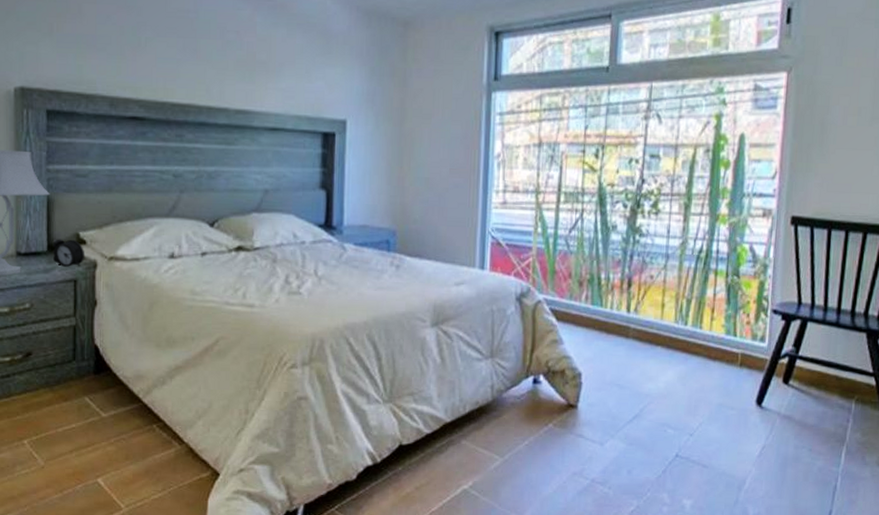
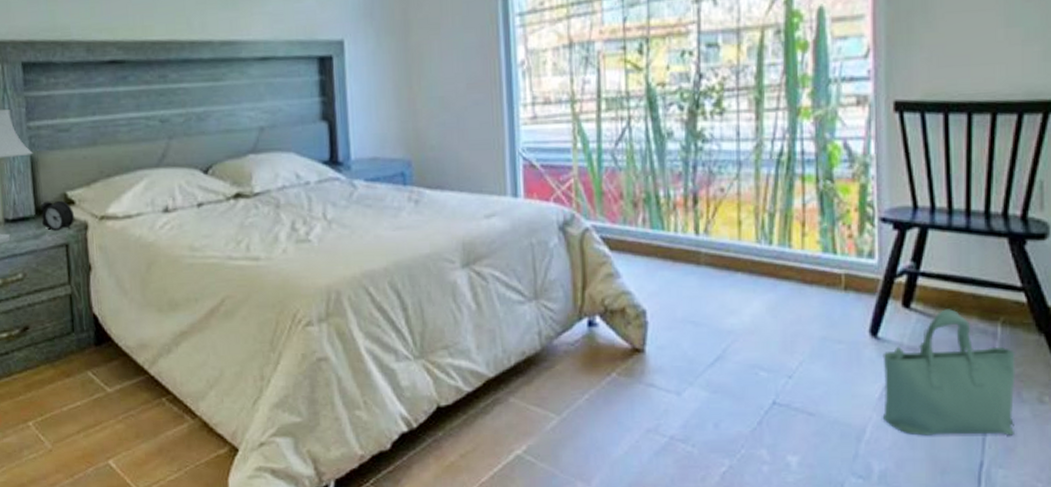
handbag: none [759,387,864,491] -> present [882,309,1015,436]

